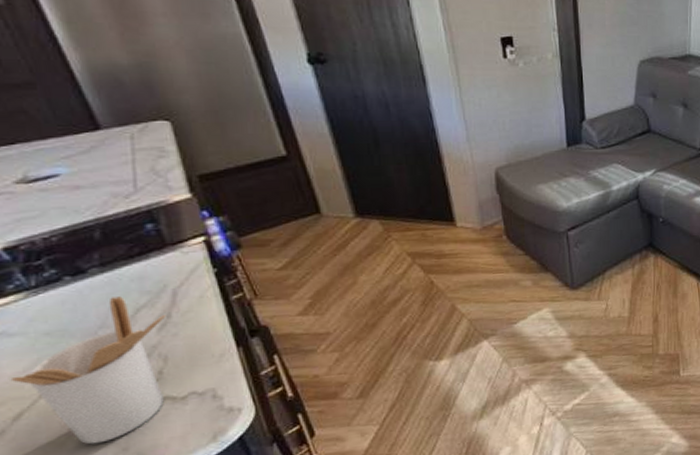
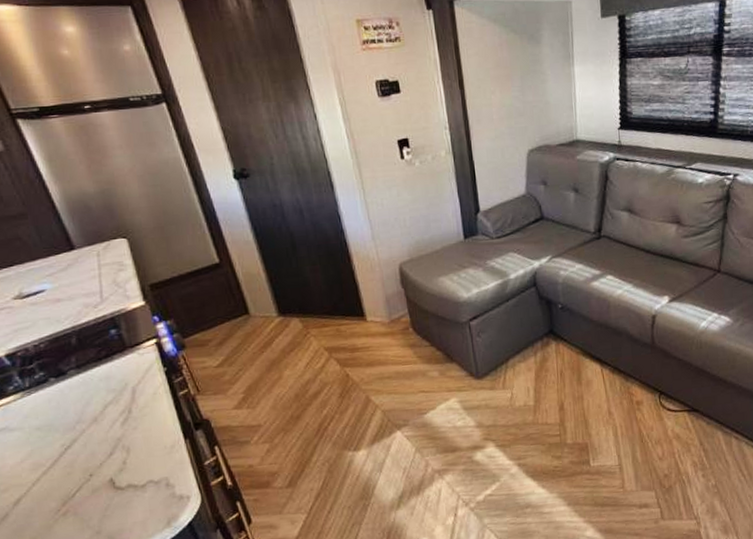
utensil holder: present [10,296,166,445] -> none [11,394,128,528]

